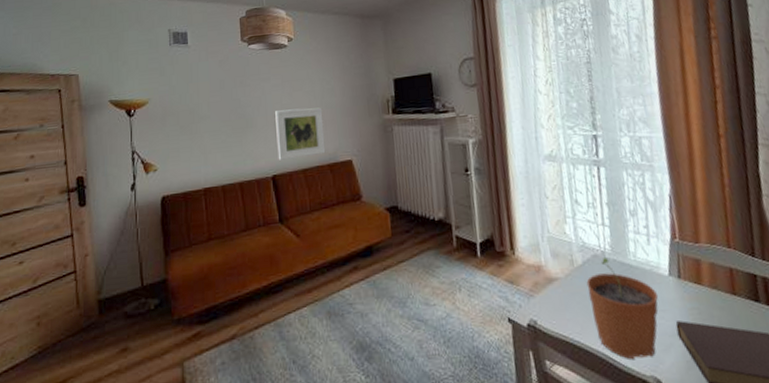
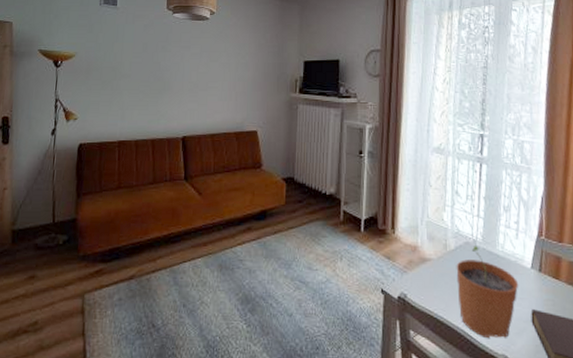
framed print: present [275,107,326,160] -> none [190,78,235,124]

